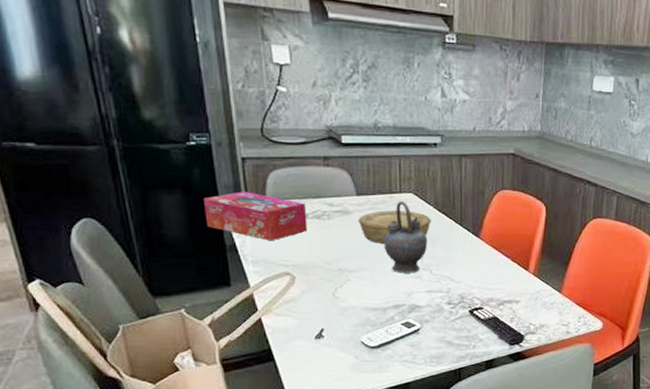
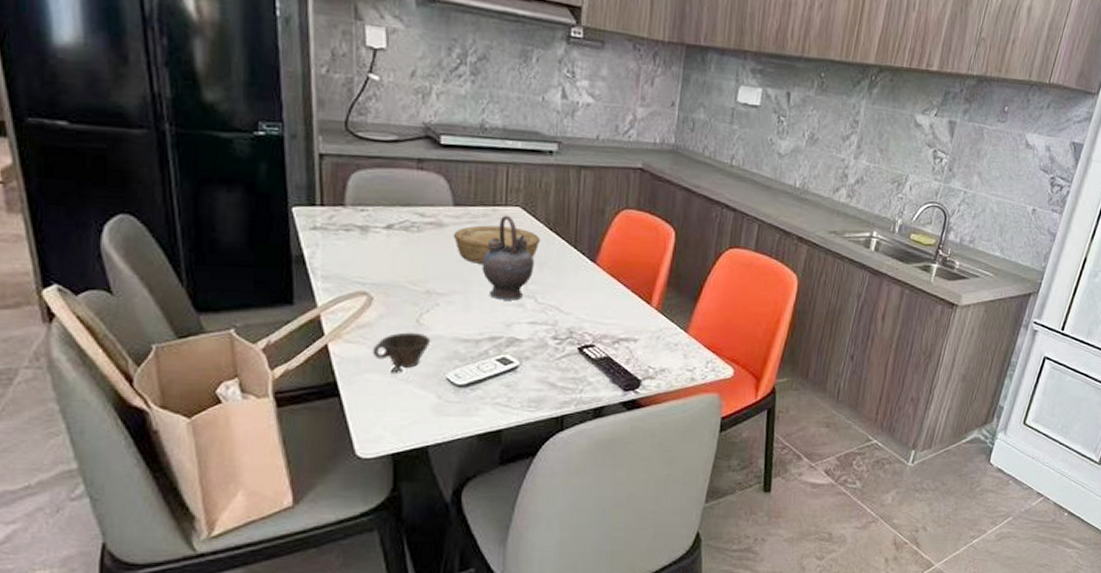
tissue box: present [204,191,308,241] -> none [269,193,393,254]
cup: none [298,304,346,334] -> present [372,332,431,368]

